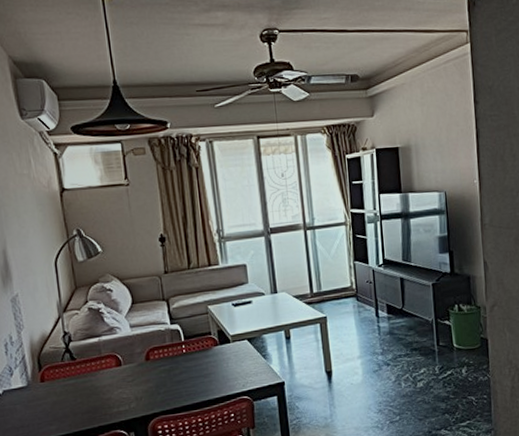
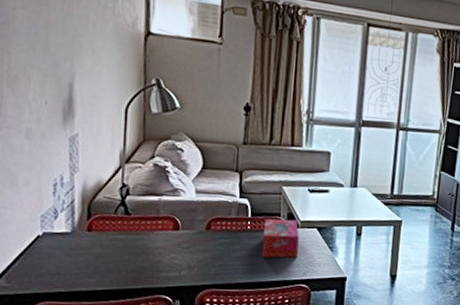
tissue box: none [198,335,234,377] -> present [262,218,300,258]

